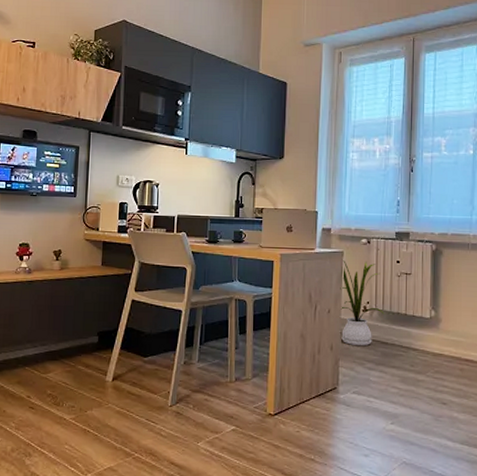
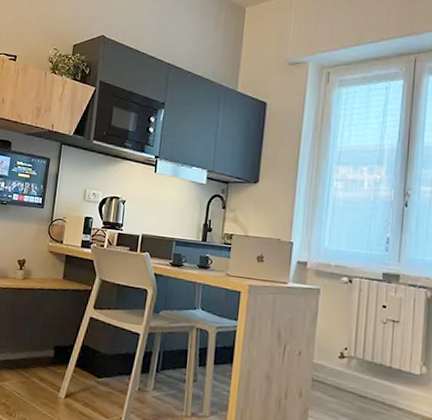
house plant: present [340,259,385,347] -> none [312,297,365,398]

